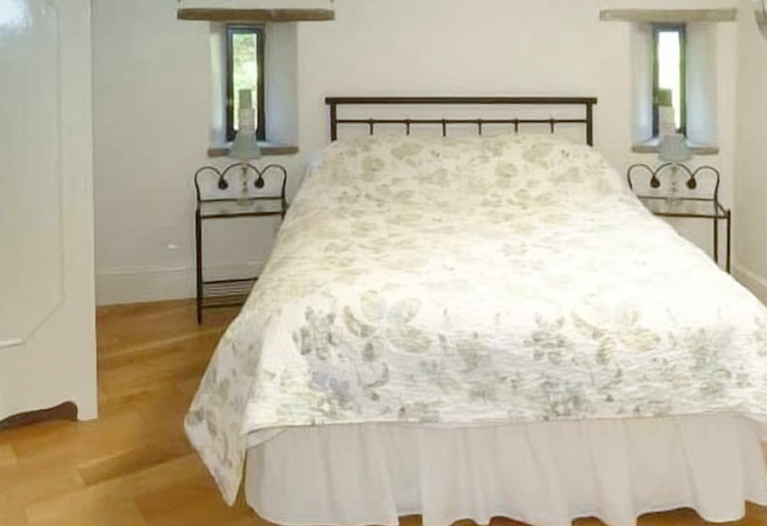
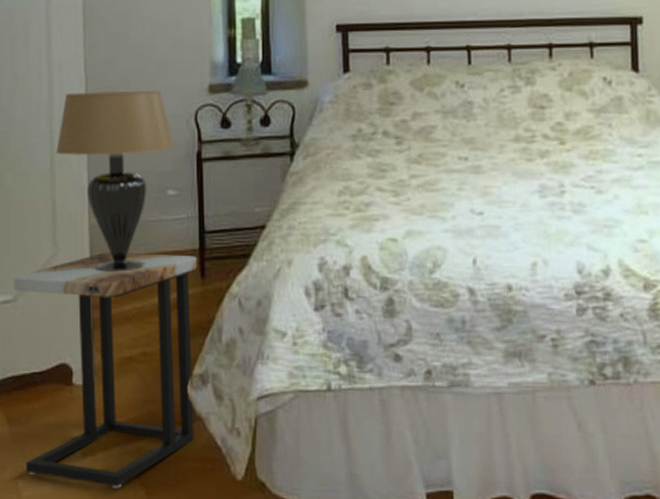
side table: none [23,300,195,514] -> present [13,252,198,488]
table lamp: none [64,153,176,318] -> present [55,90,175,271]

